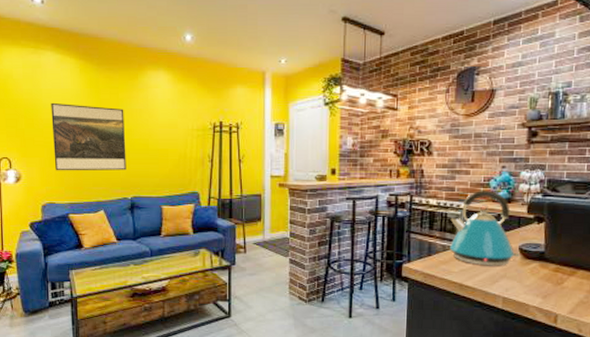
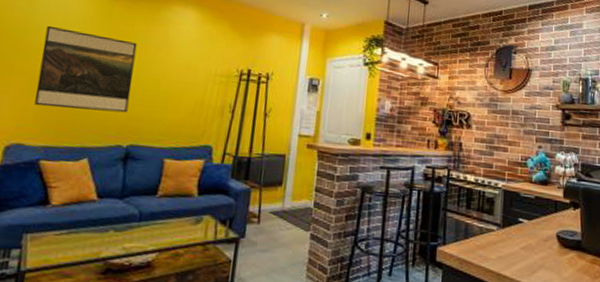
kettle: present [450,191,520,266] -> none [487,170,557,255]

